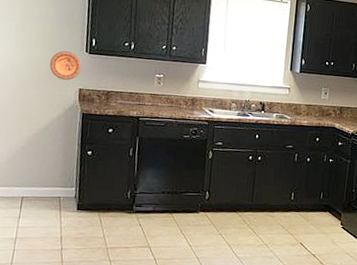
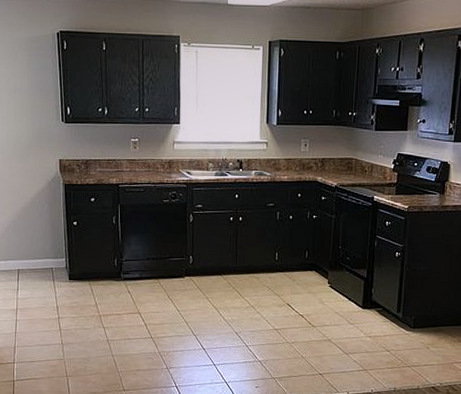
decorative plate: present [49,51,82,80] -> none [29,122,60,152]

